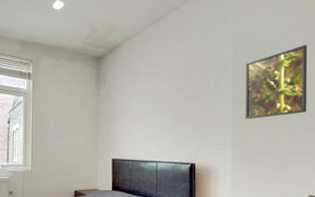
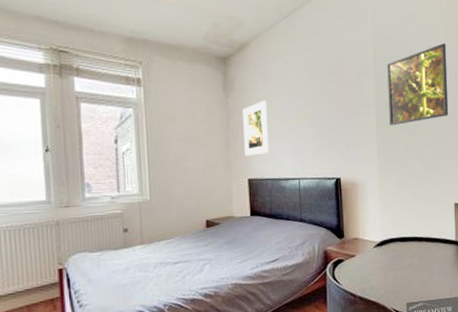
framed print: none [111,93,132,140] -> present [242,100,269,156]

